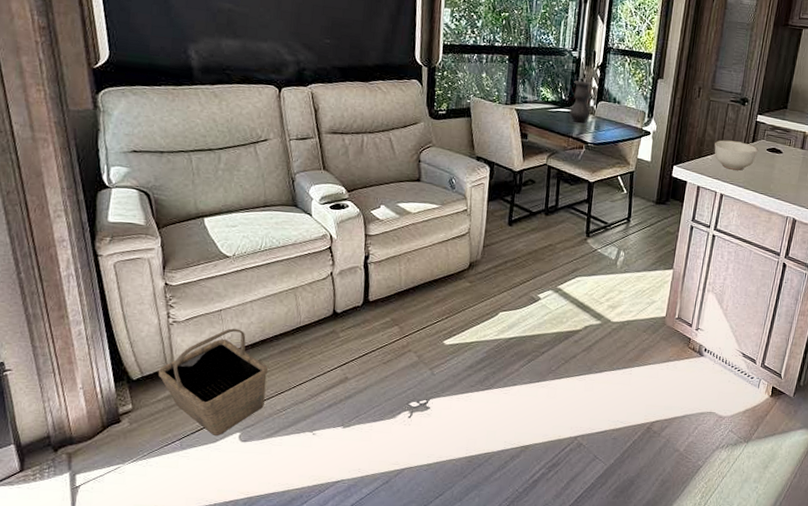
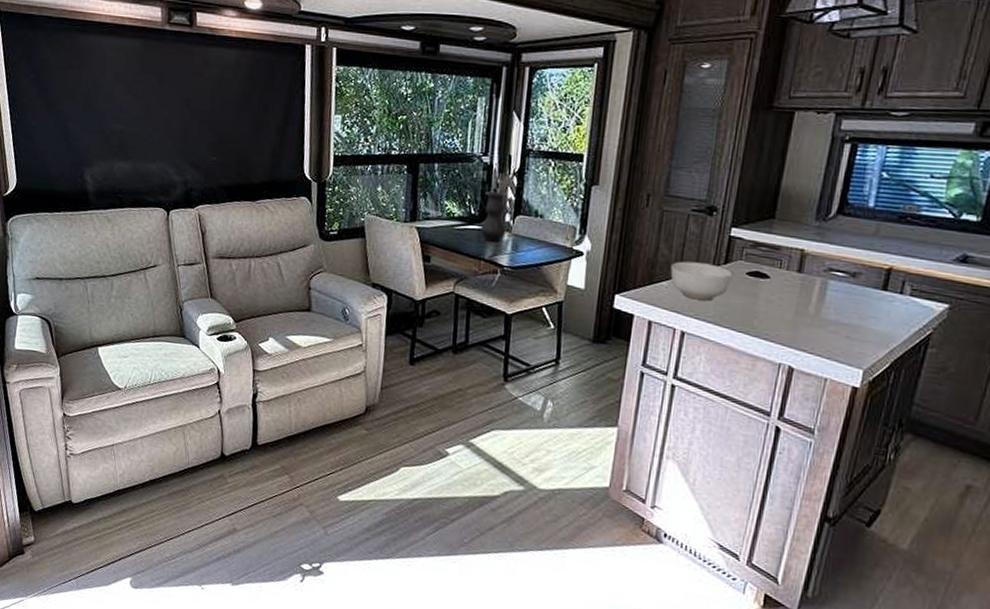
basket: present [158,328,269,435] -> none [57,465,158,578]

